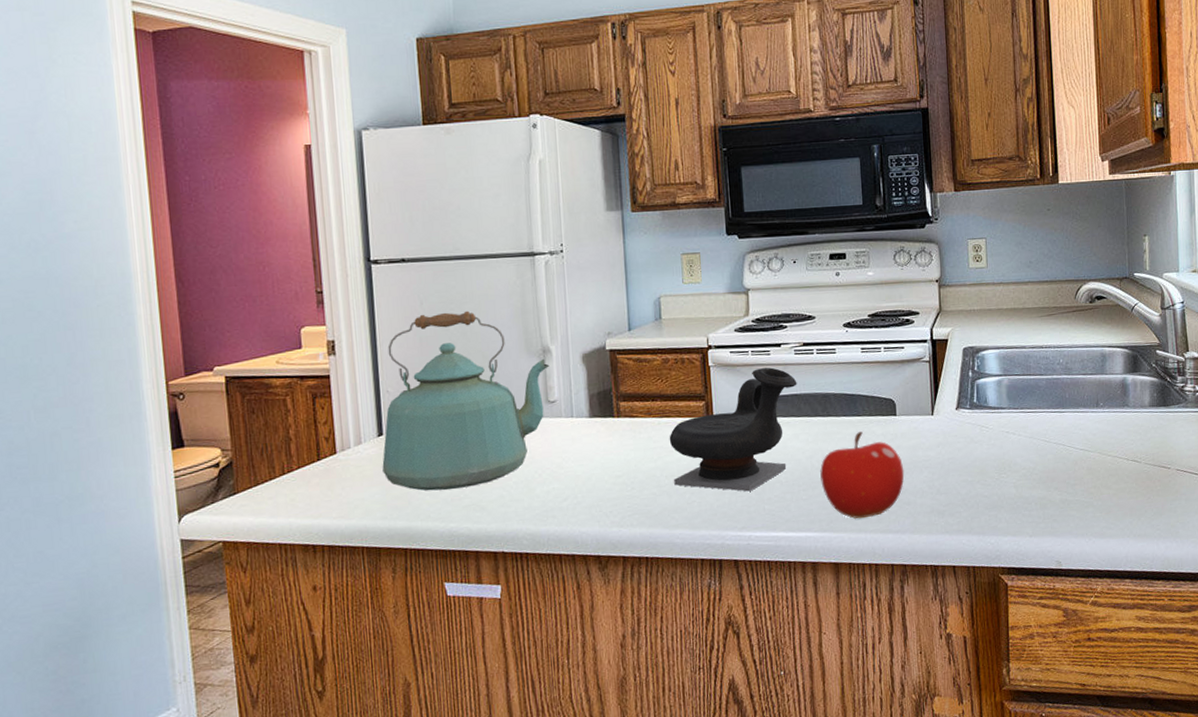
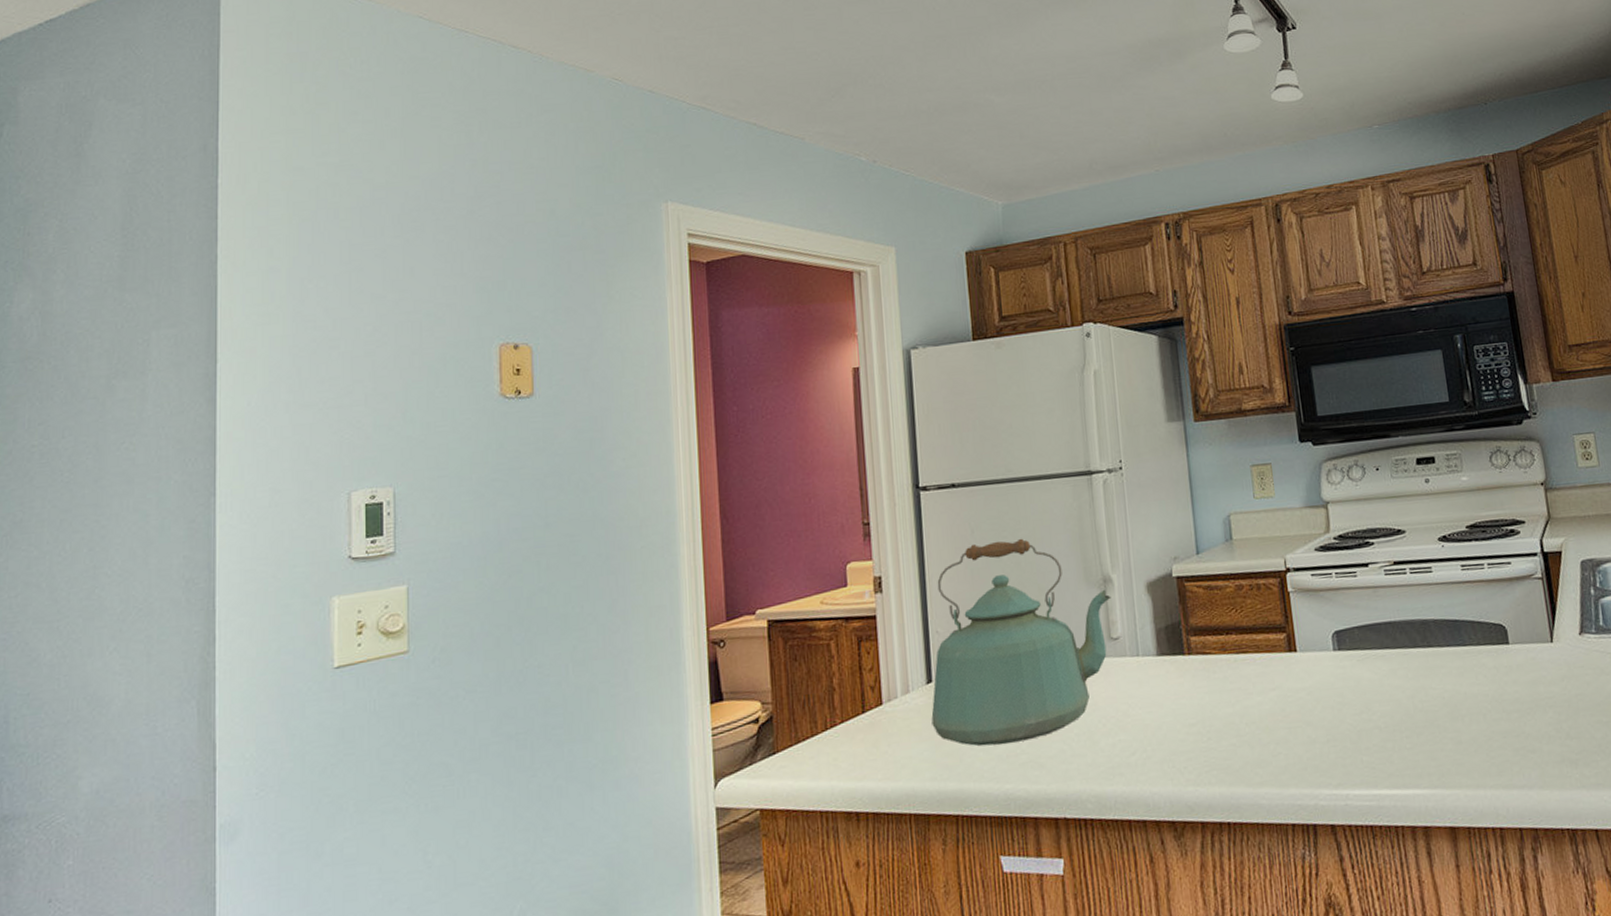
teapot: present [669,367,797,492] -> none [1247,591,1390,741]
fruit: present [820,432,905,520] -> none [1424,664,1525,772]

